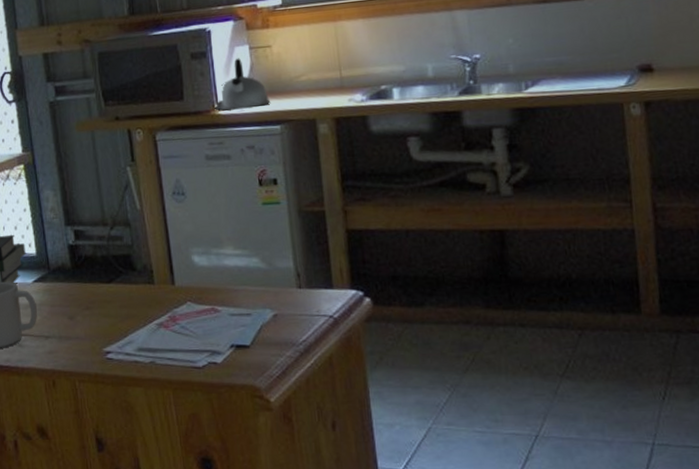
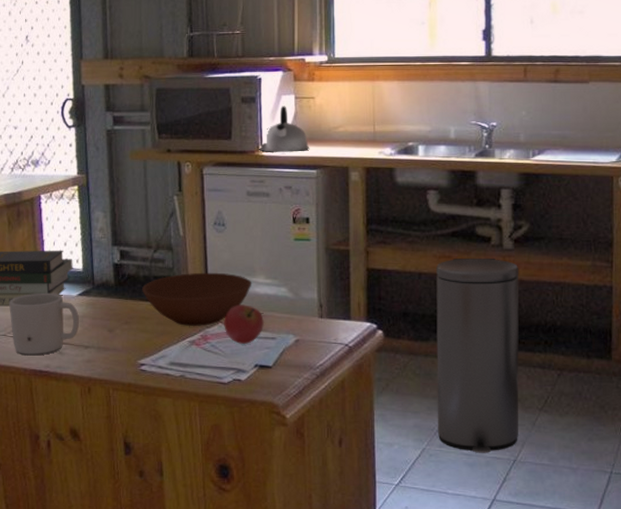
bowl: none [101,246,220,308] -> present [142,272,252,327]
fruit: none [192,279,238,323] -> present [224,304,265,344]
pedal bin: none [425,207,539,430] -> present [436,258,519,453]

